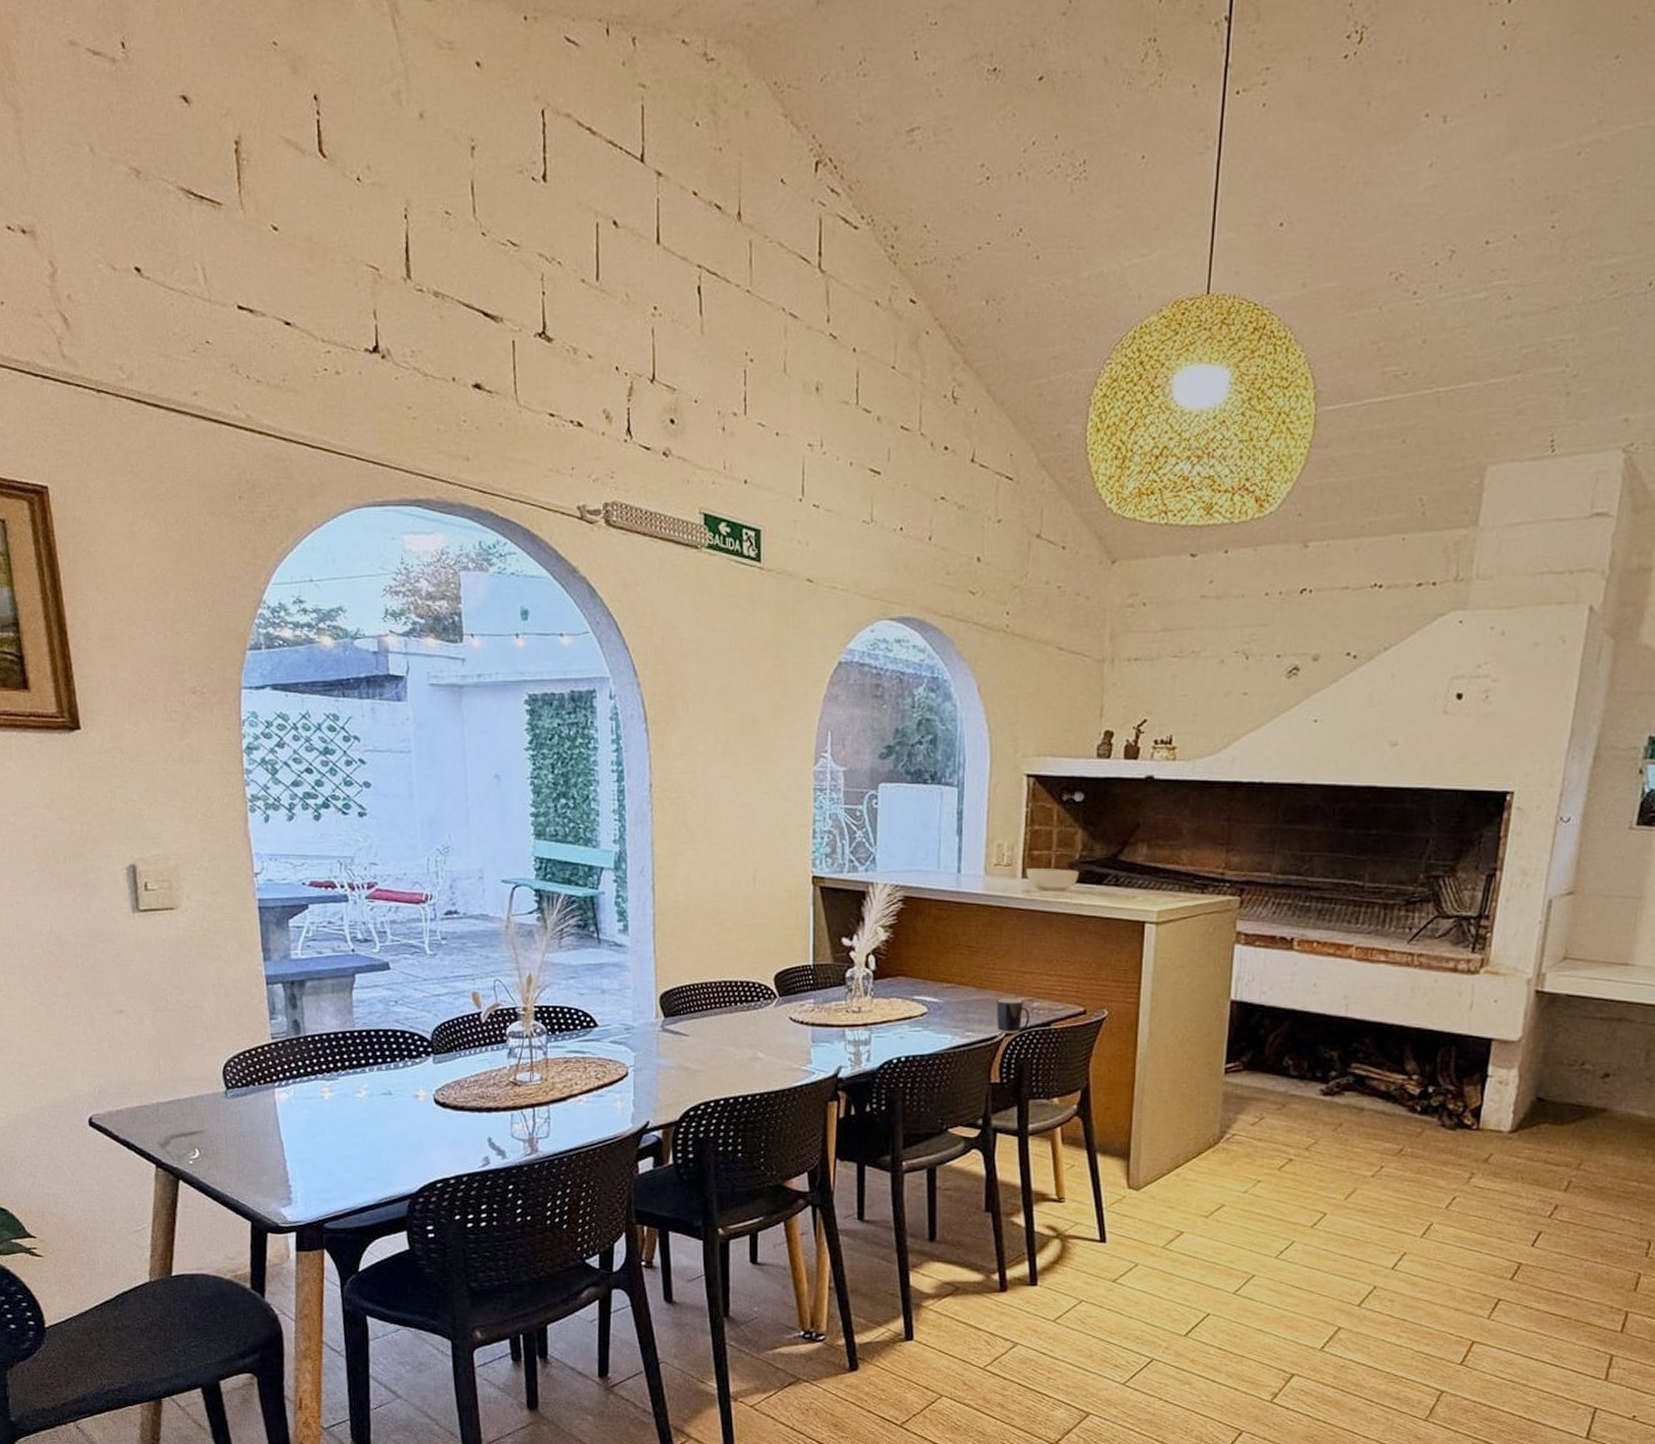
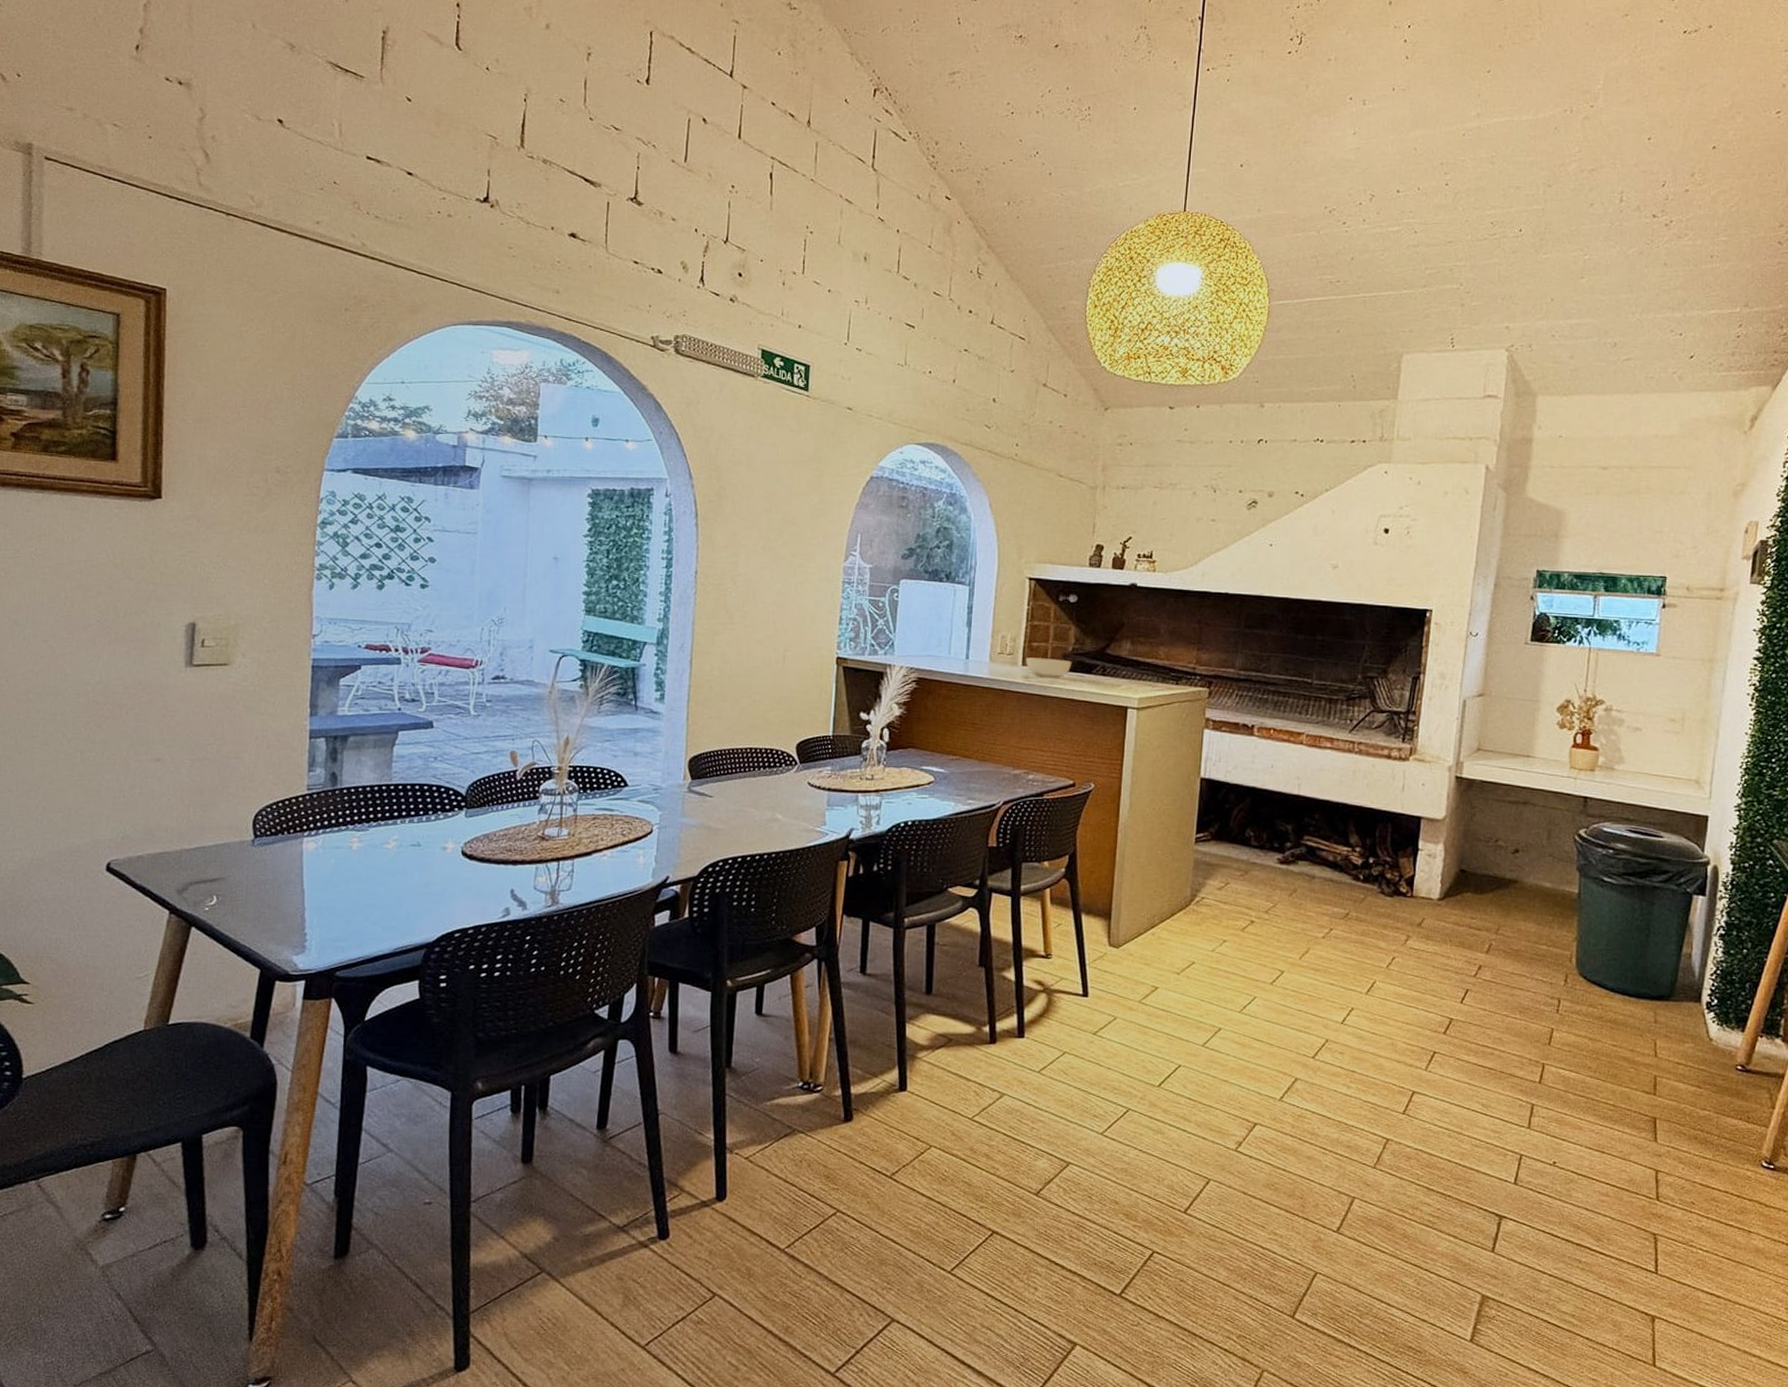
mug: present [996,997,1030,1034] -> none [995,770,1025,803]

